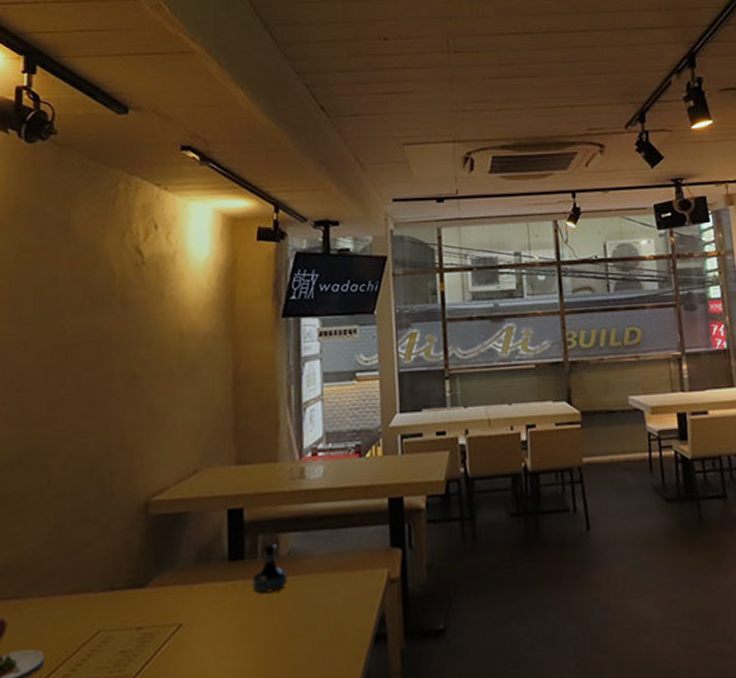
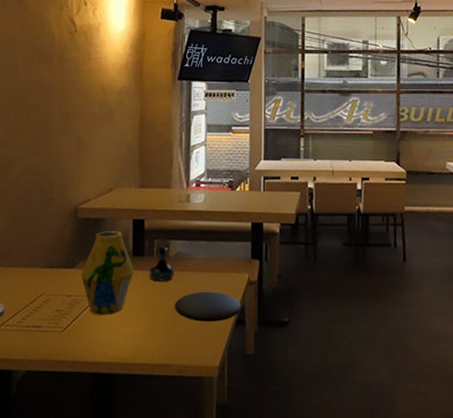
vase: none [156,528,232,652] -> present [81,231,135,315]
plate: none [289,598,382,644] -> present [175,291,242,322]

